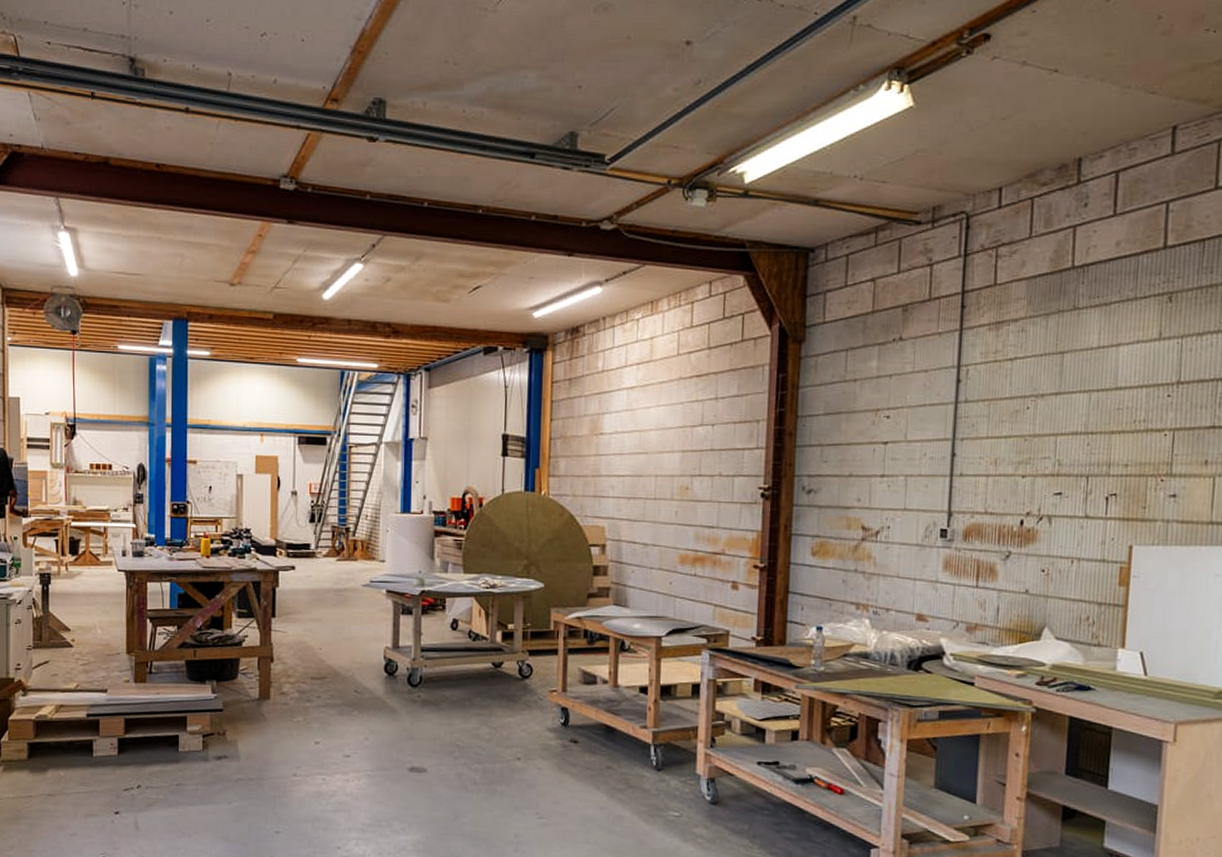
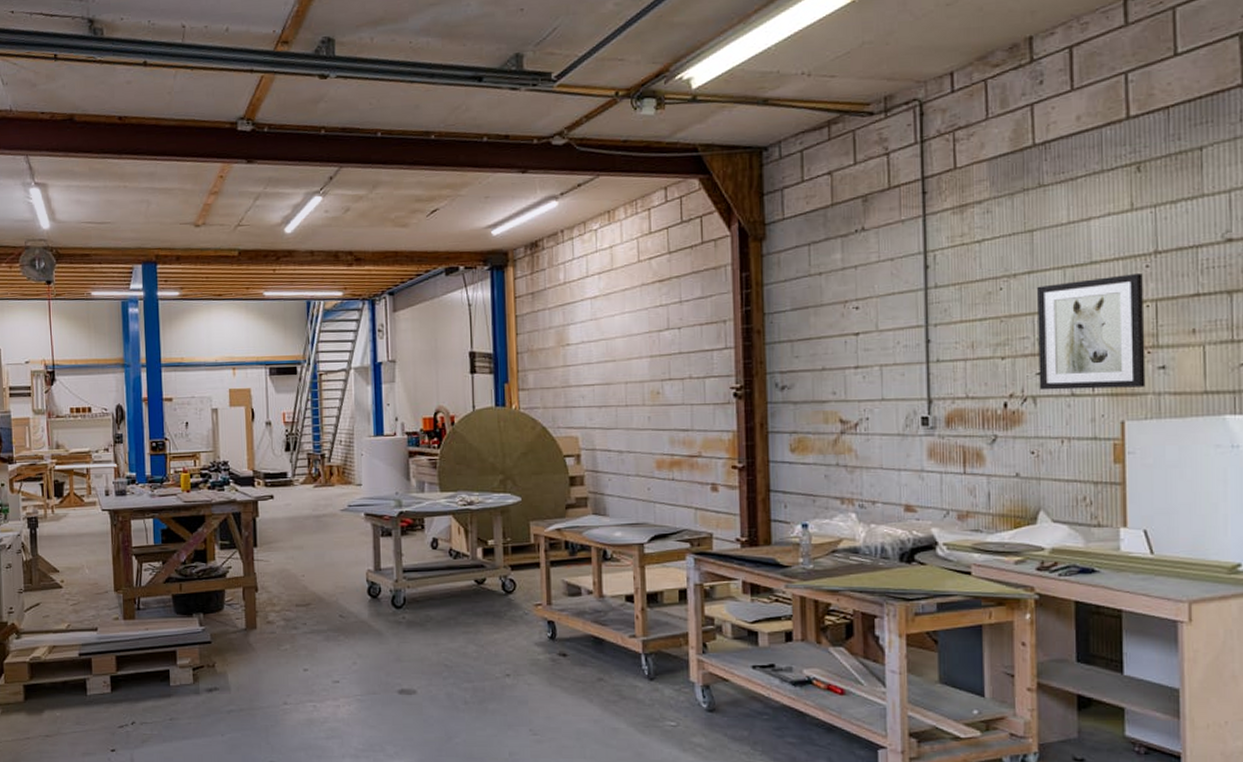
wall art: none [1055,401,1164,514] -> present [1037,272,1146,391]

